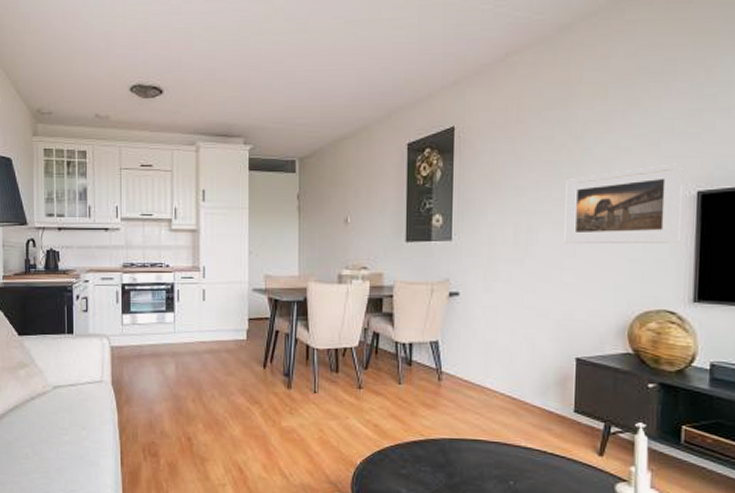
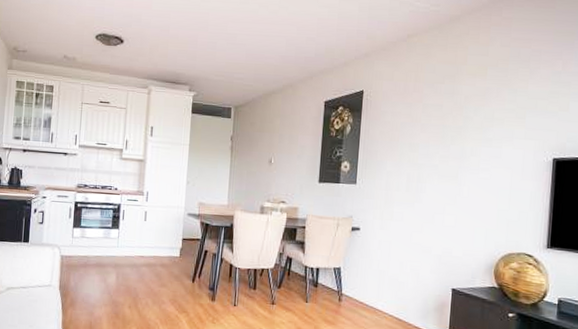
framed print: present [564,163,683,245] -> none [447,134,543,199]

